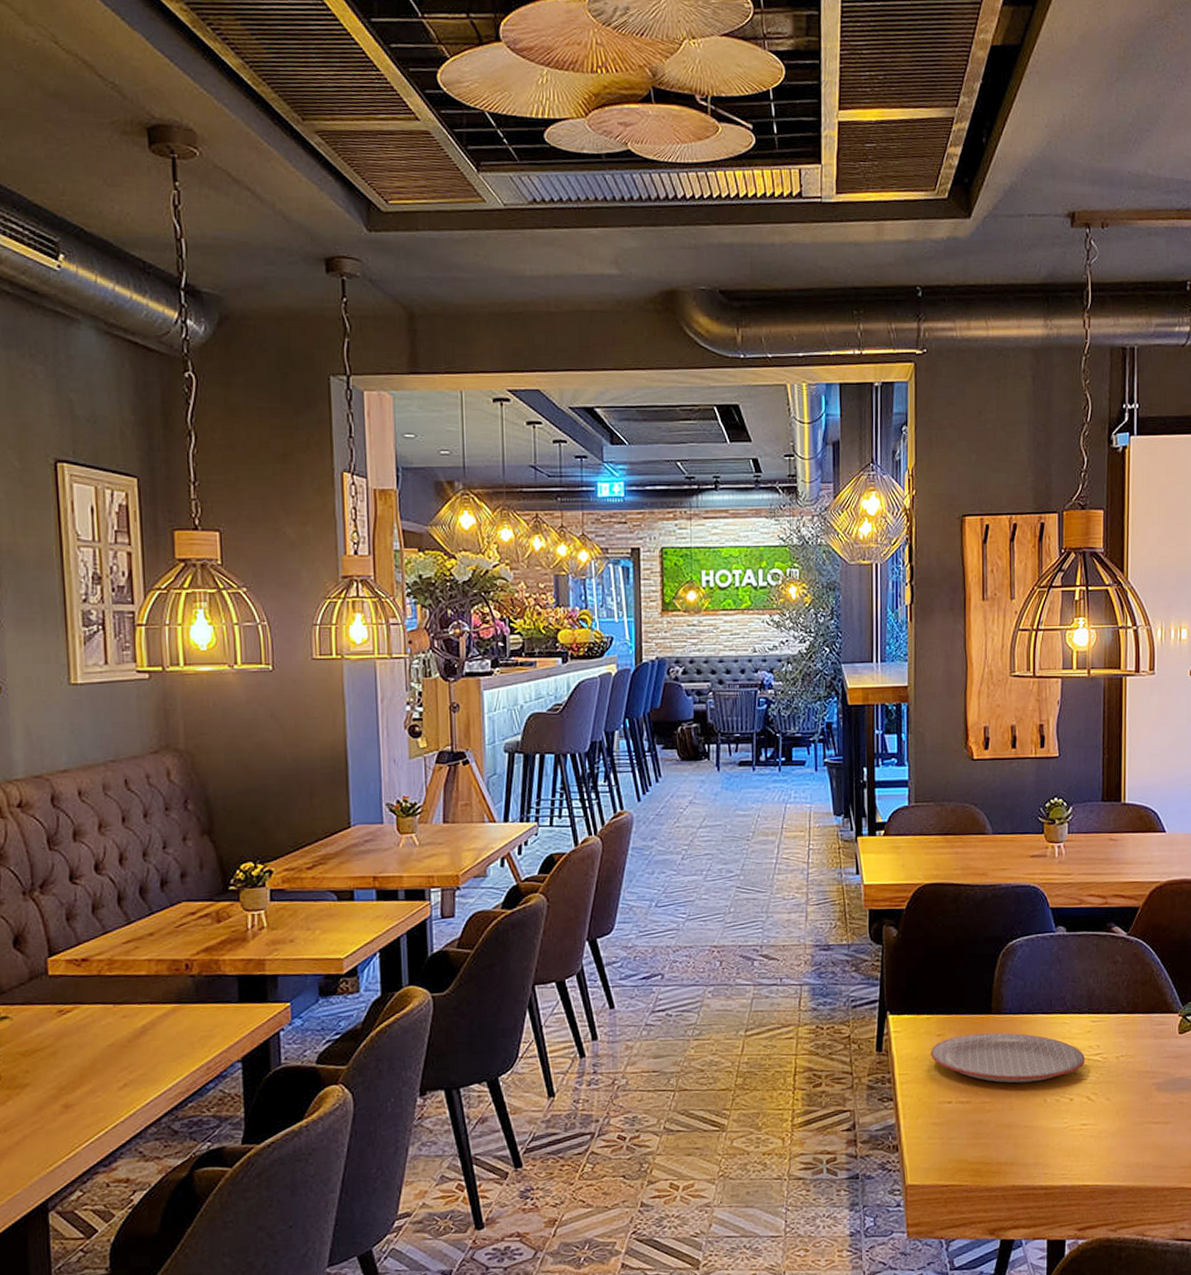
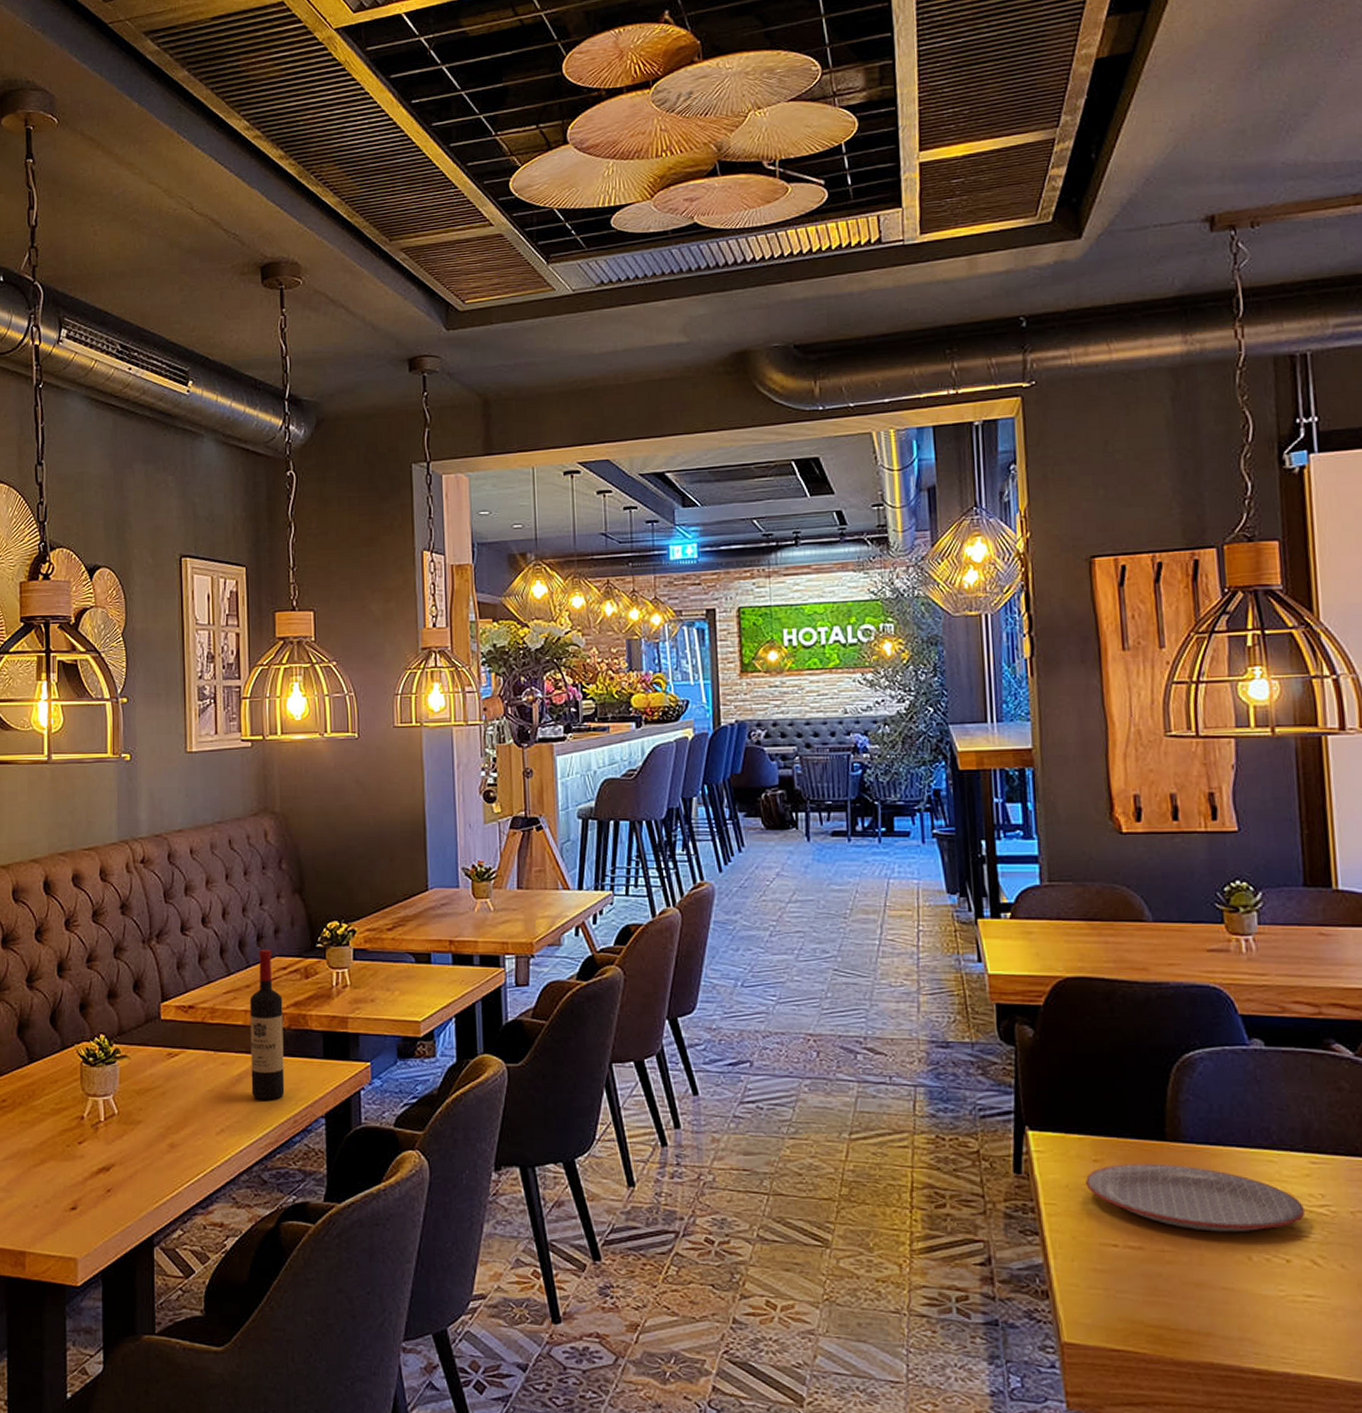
wine bottle: none [153,894,196,1050] -> present [249,948,285,1100]

